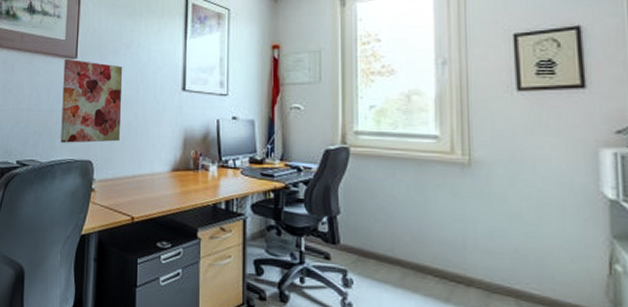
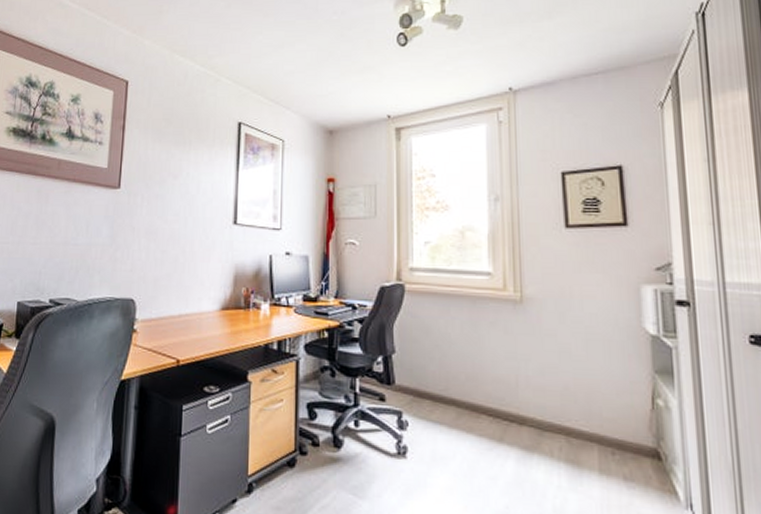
wall art: present [61,58,123,143] -> none [100,188,170,280]

